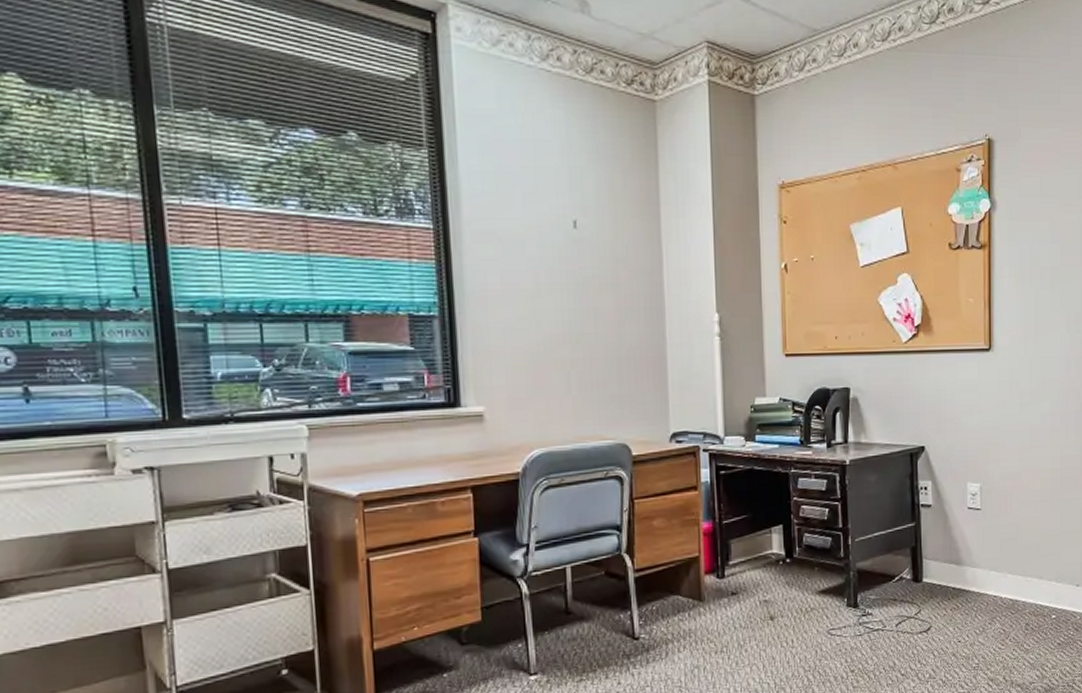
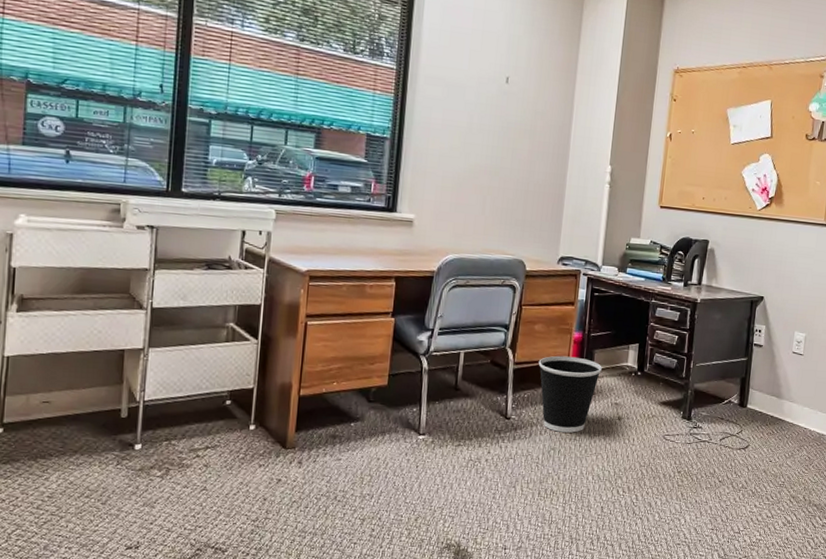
wastebasket: none [663,551,742,646] -> present [538,355,602,433]

